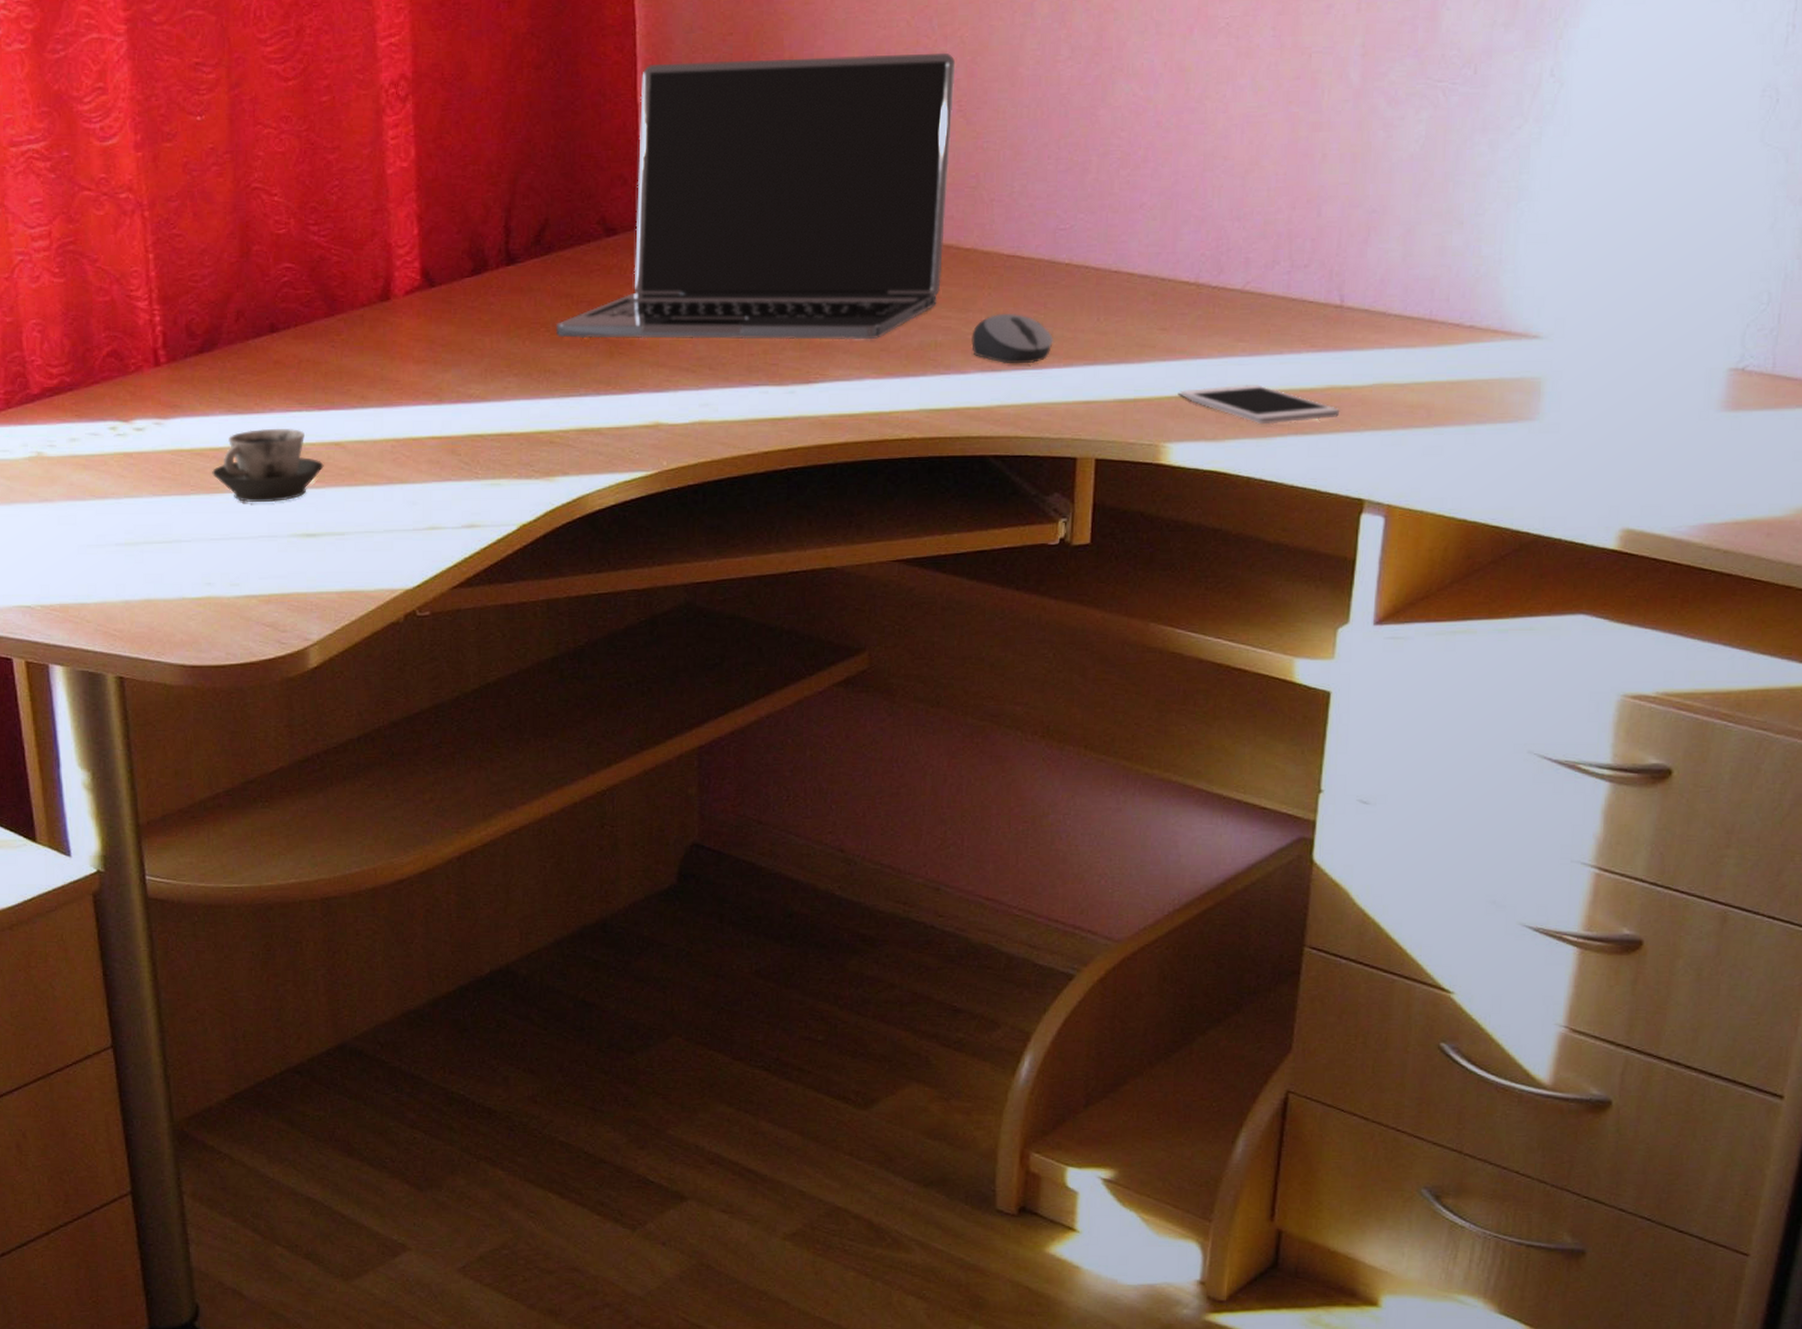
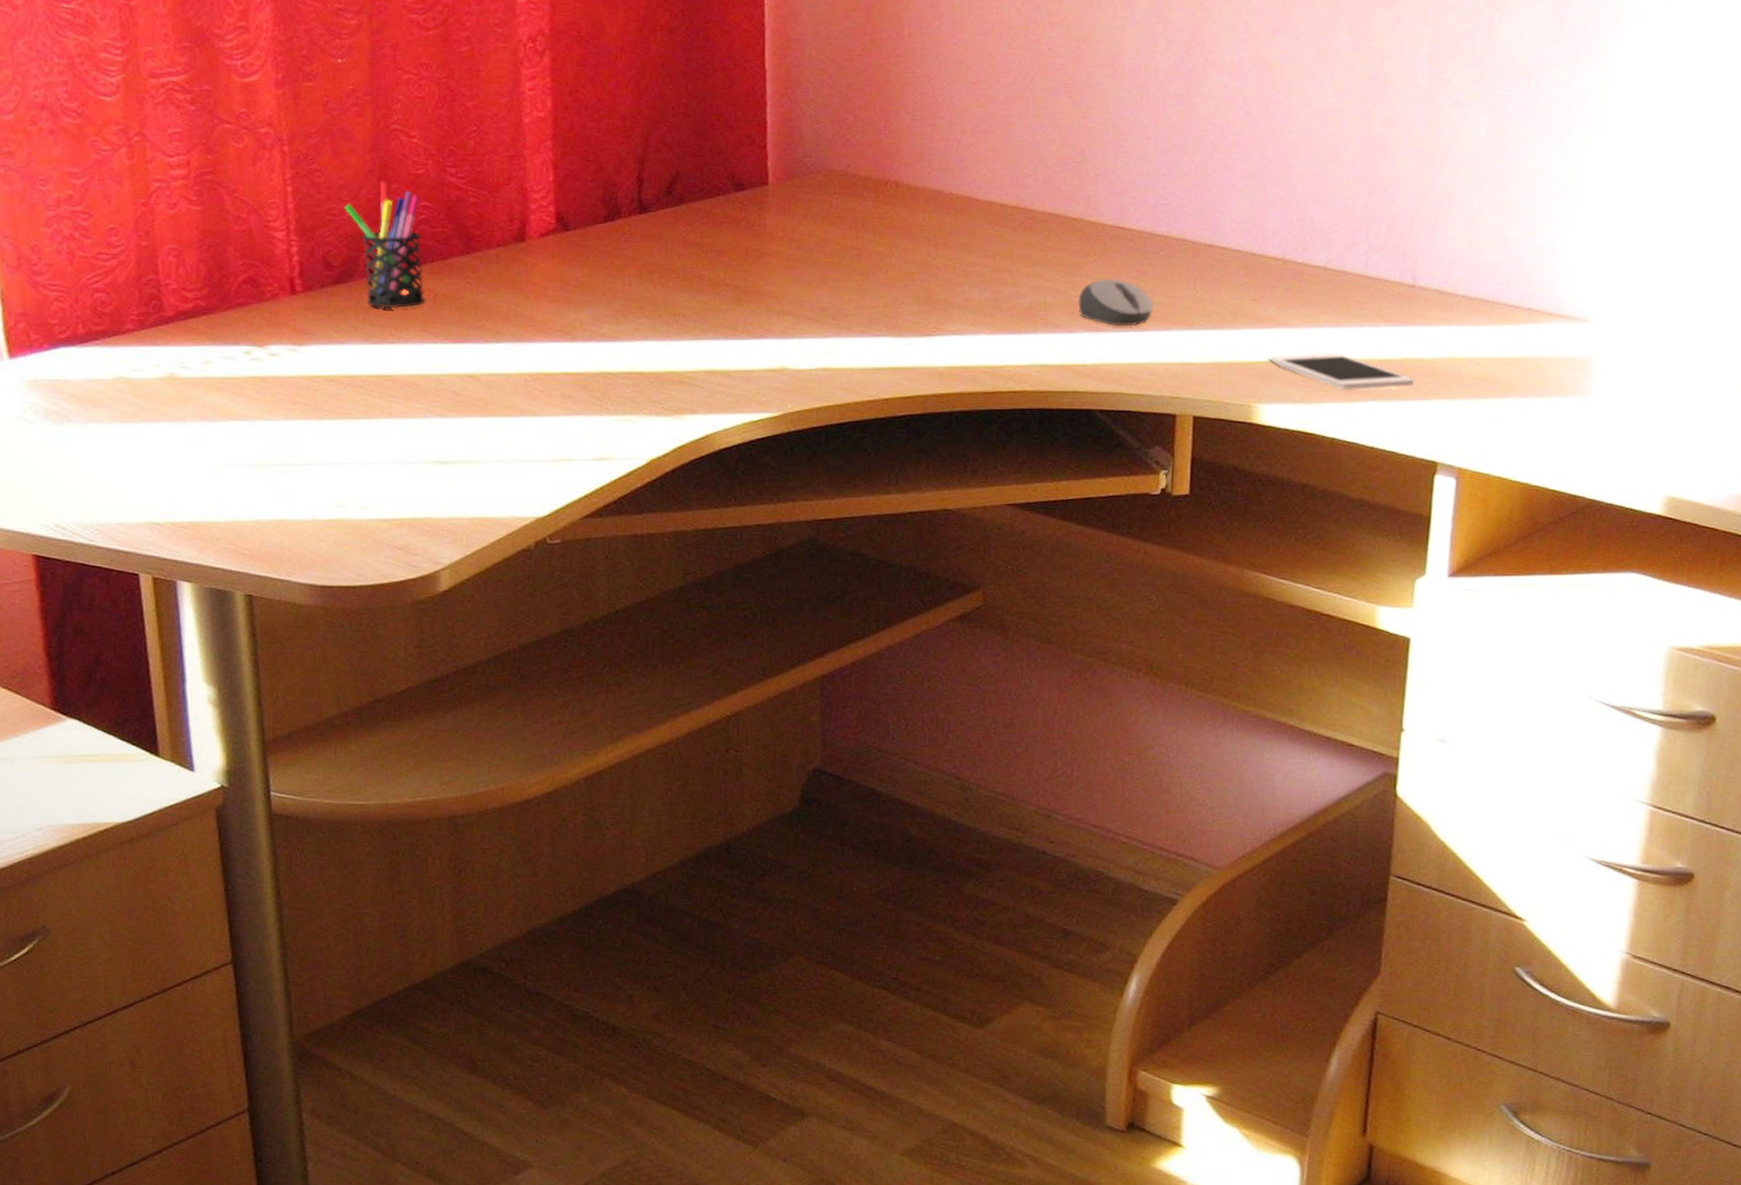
pen holder: none [206,243,289,377] -> present [344,181,425,309]
cup: present [212,428,324,503] -> none [346,358,458,430]
laptop: present [555,52,956,340] -> none [685,34,1063,298]

